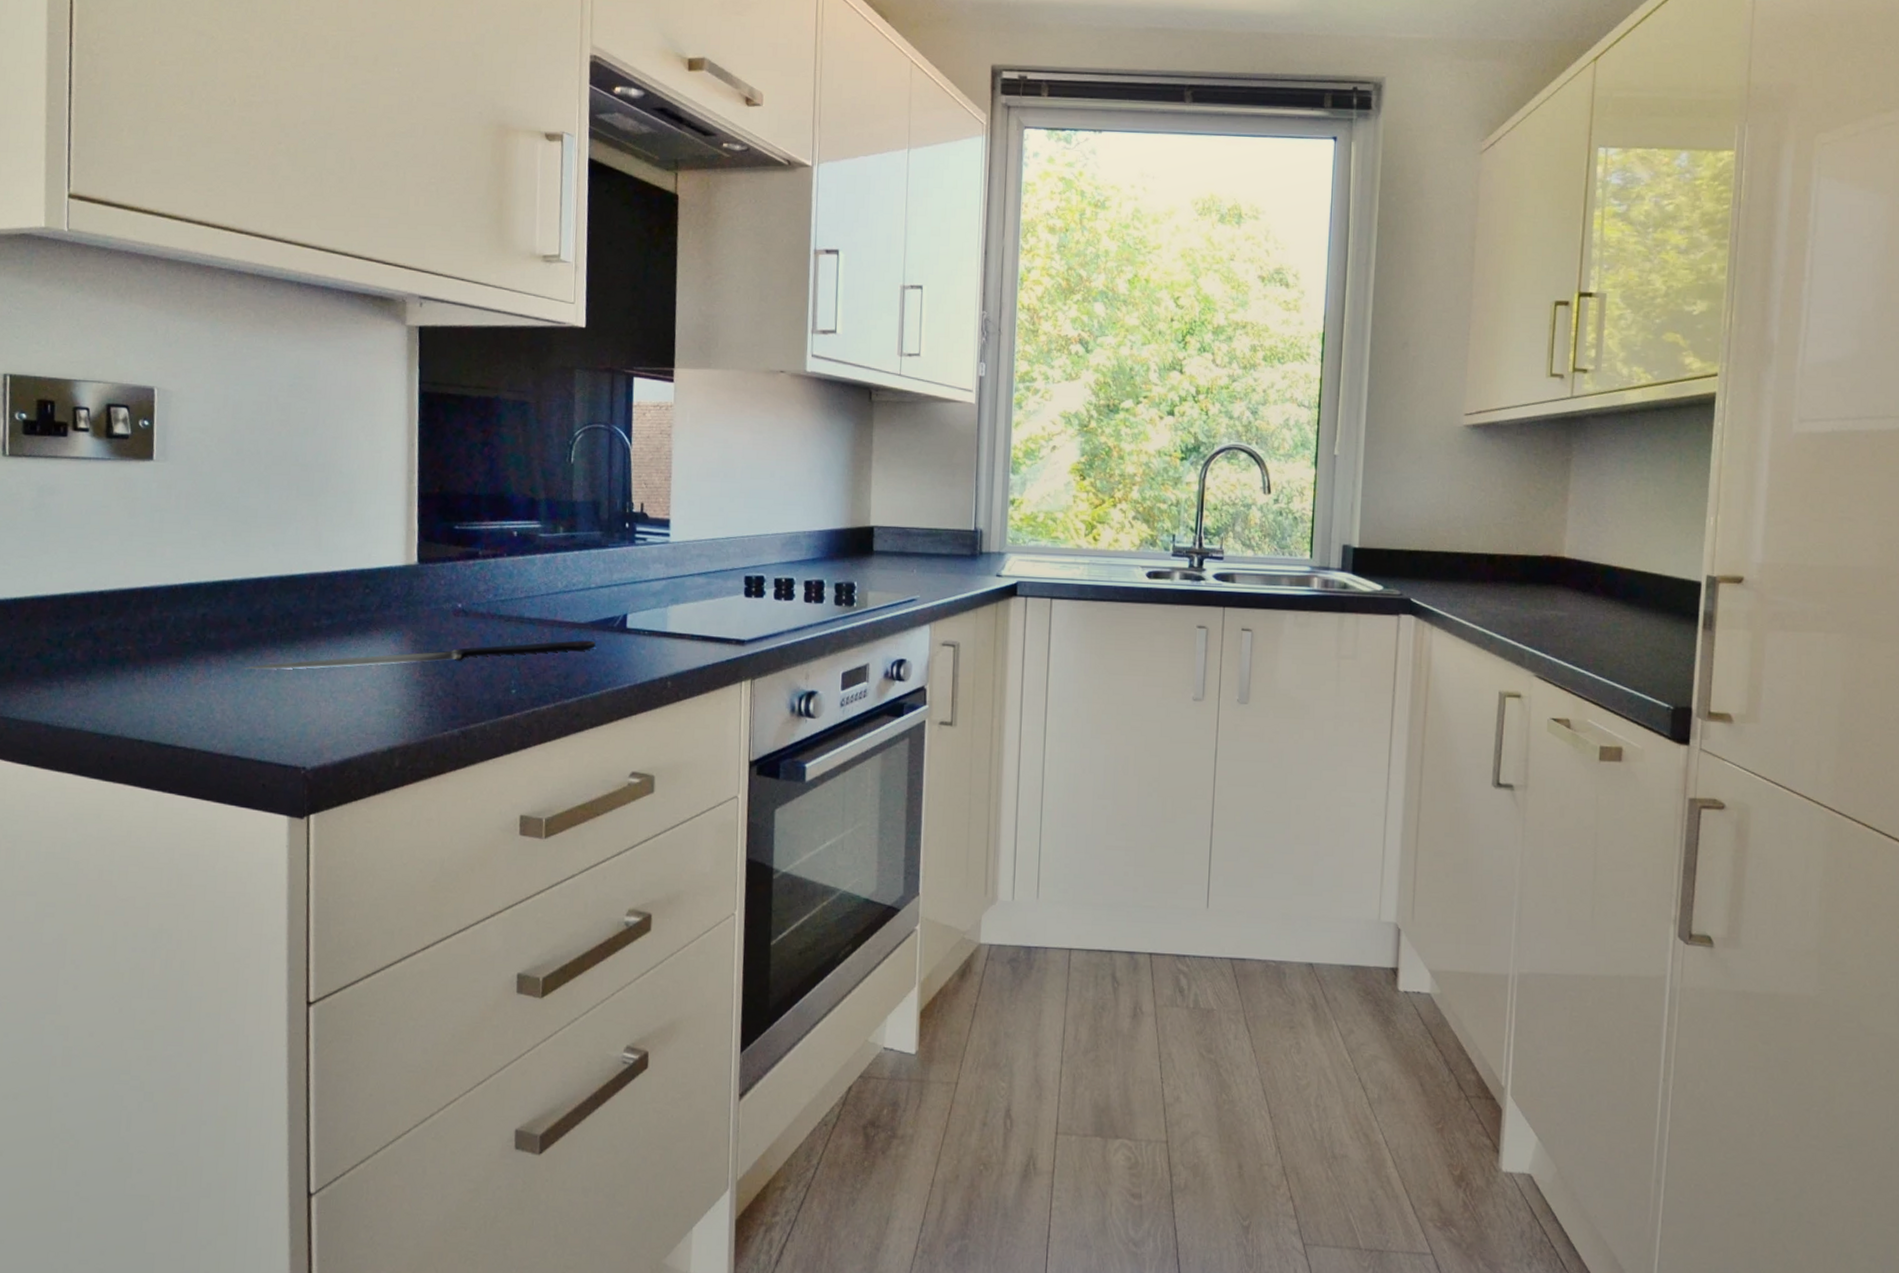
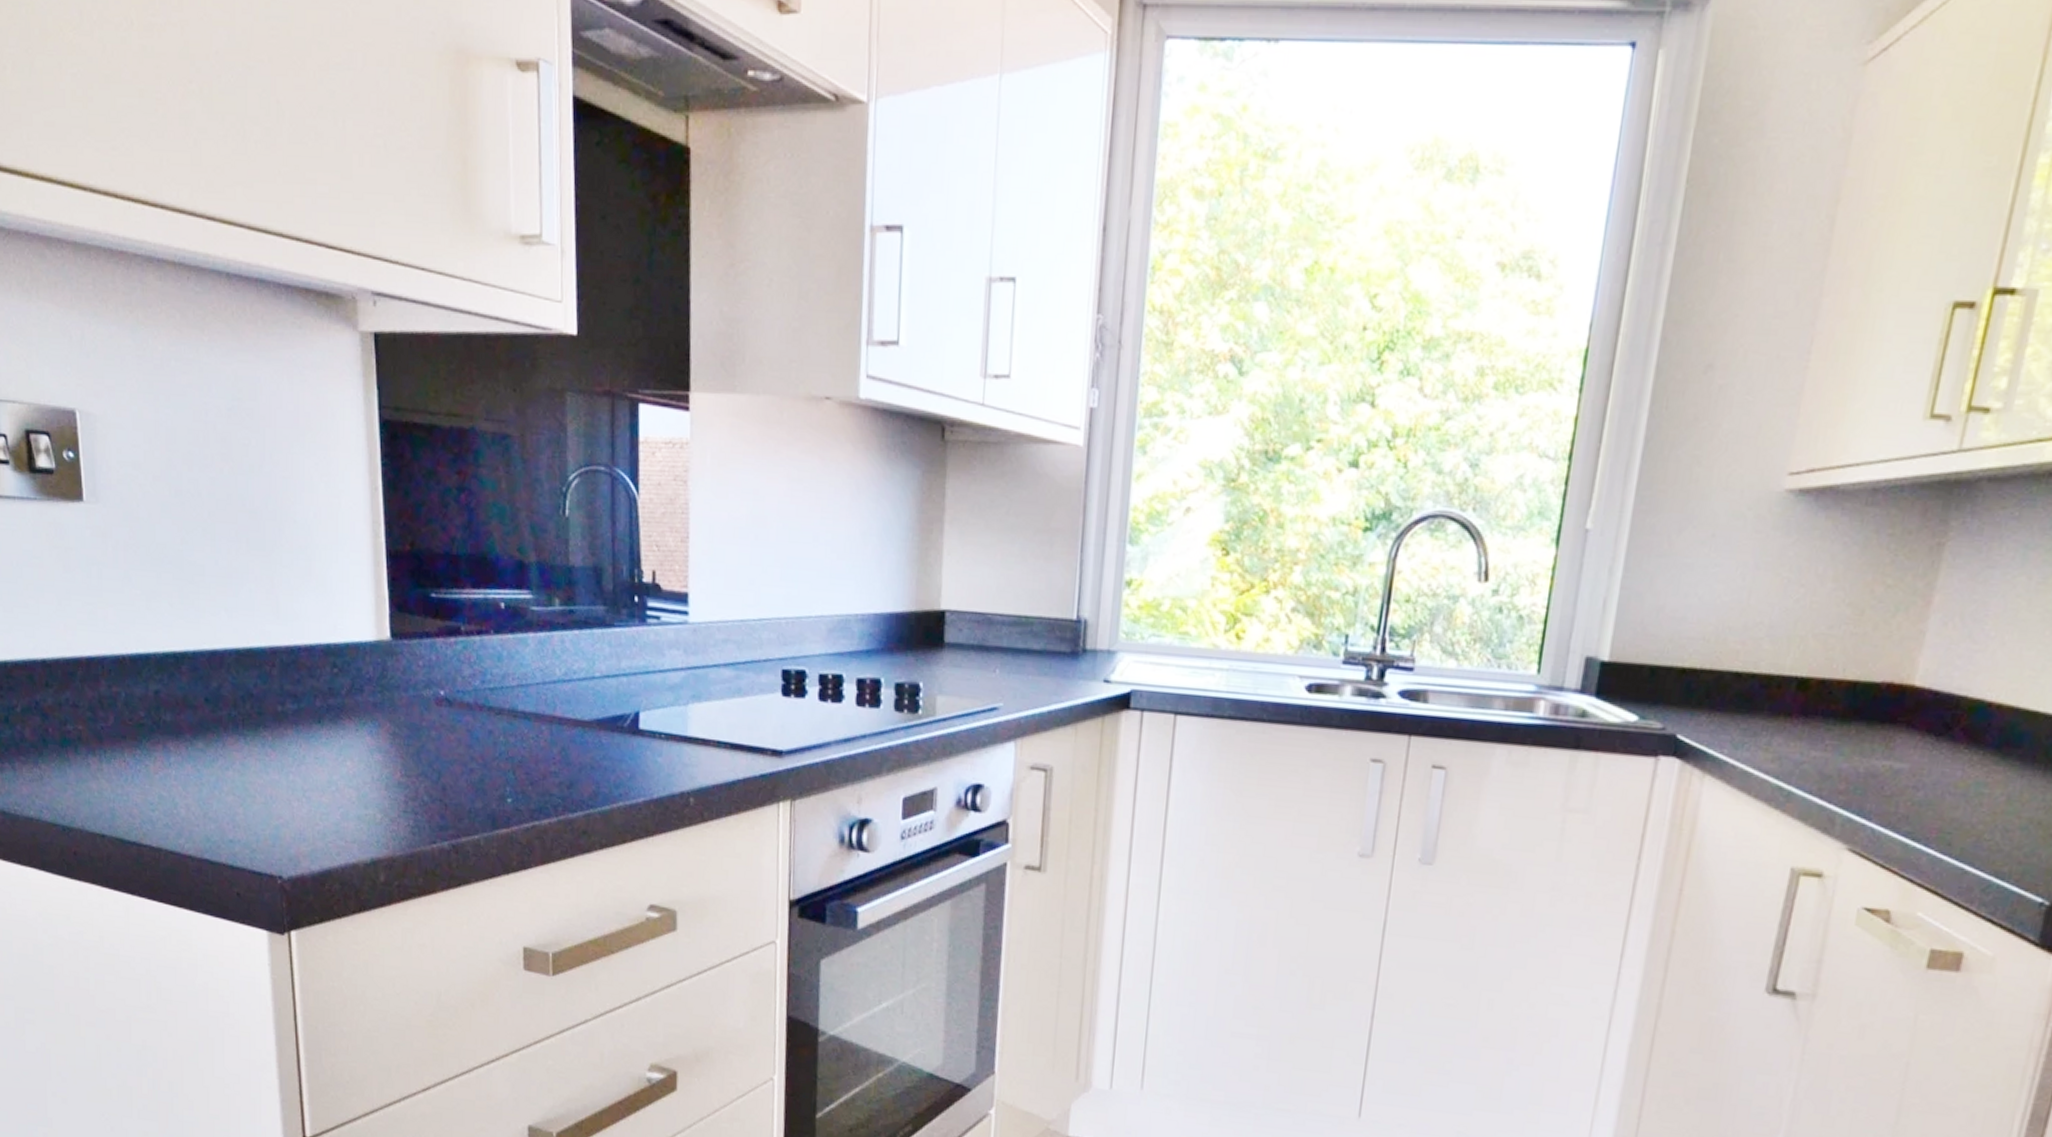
kitchen knife: present [242,640,596,670] -> none [204,741,603,761]

